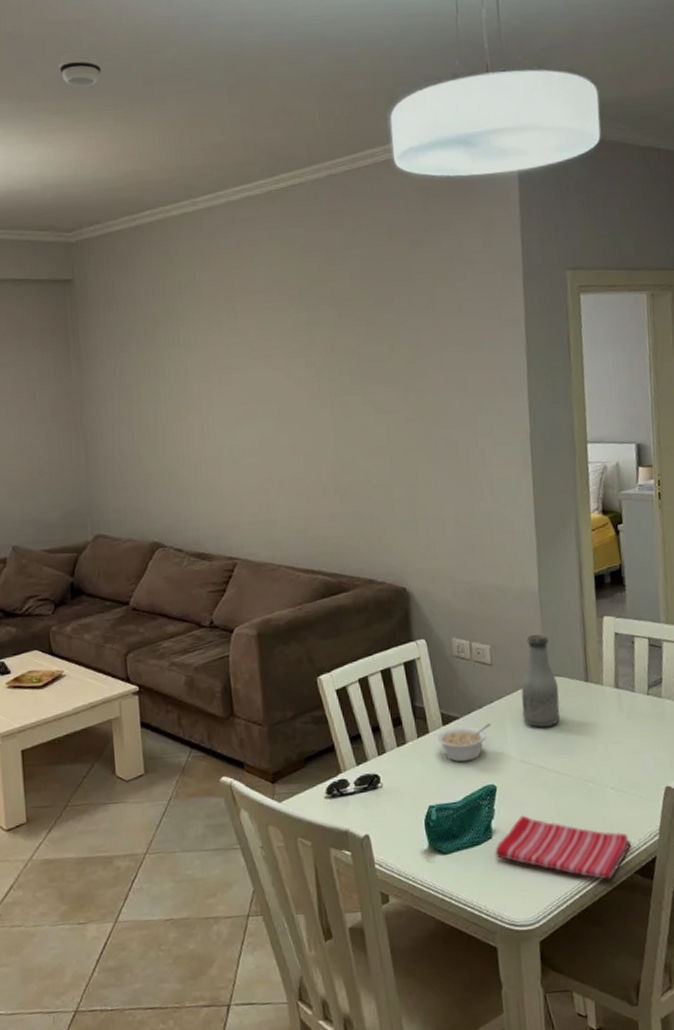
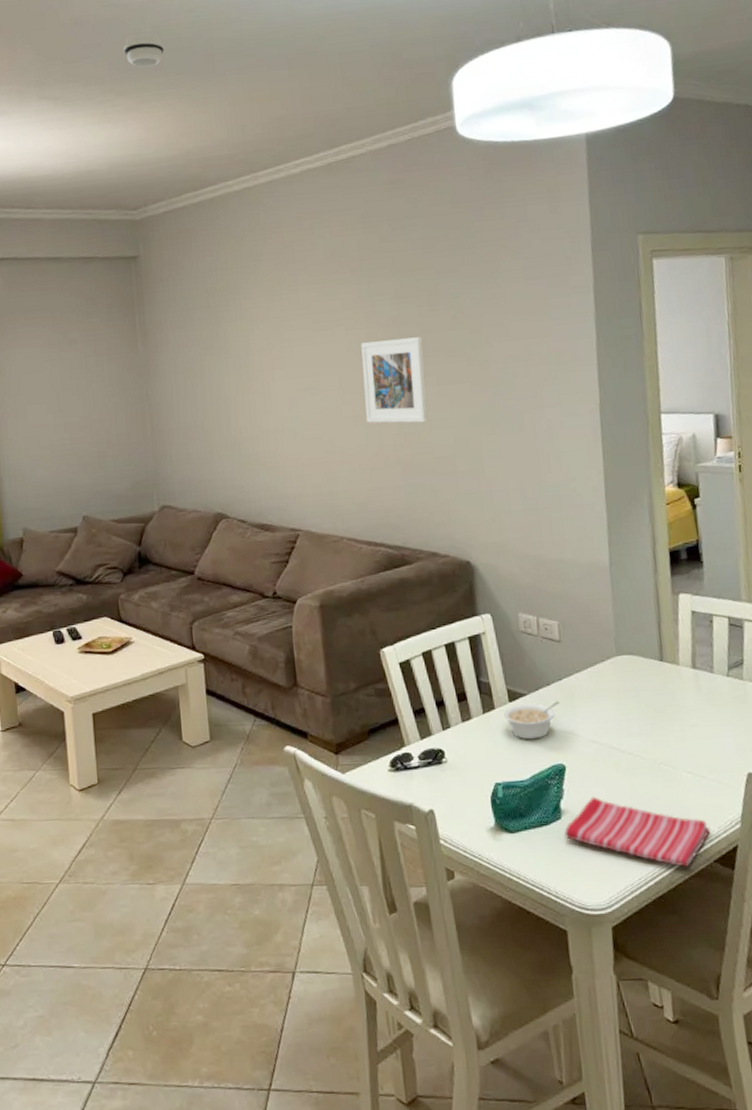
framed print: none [299,366,366,452] -> present [361,337,428,424]
bottle: present [521,634,560,728] -> none [591,611,633,707]

